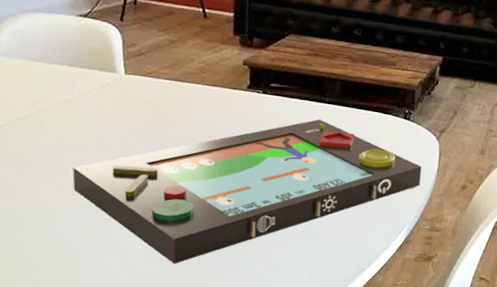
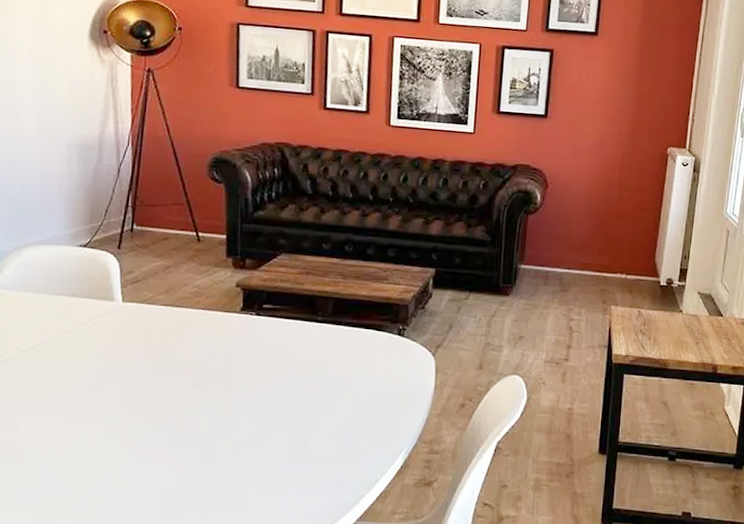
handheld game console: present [72,119,422,264] -> none [72,339,418,496]

